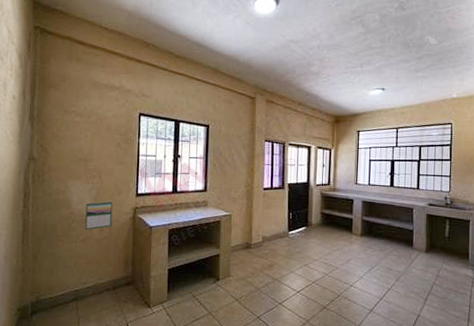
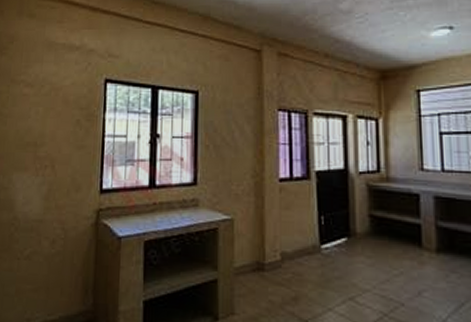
calendar: present [85,200,113,230] -> none [31,200,69,242]

